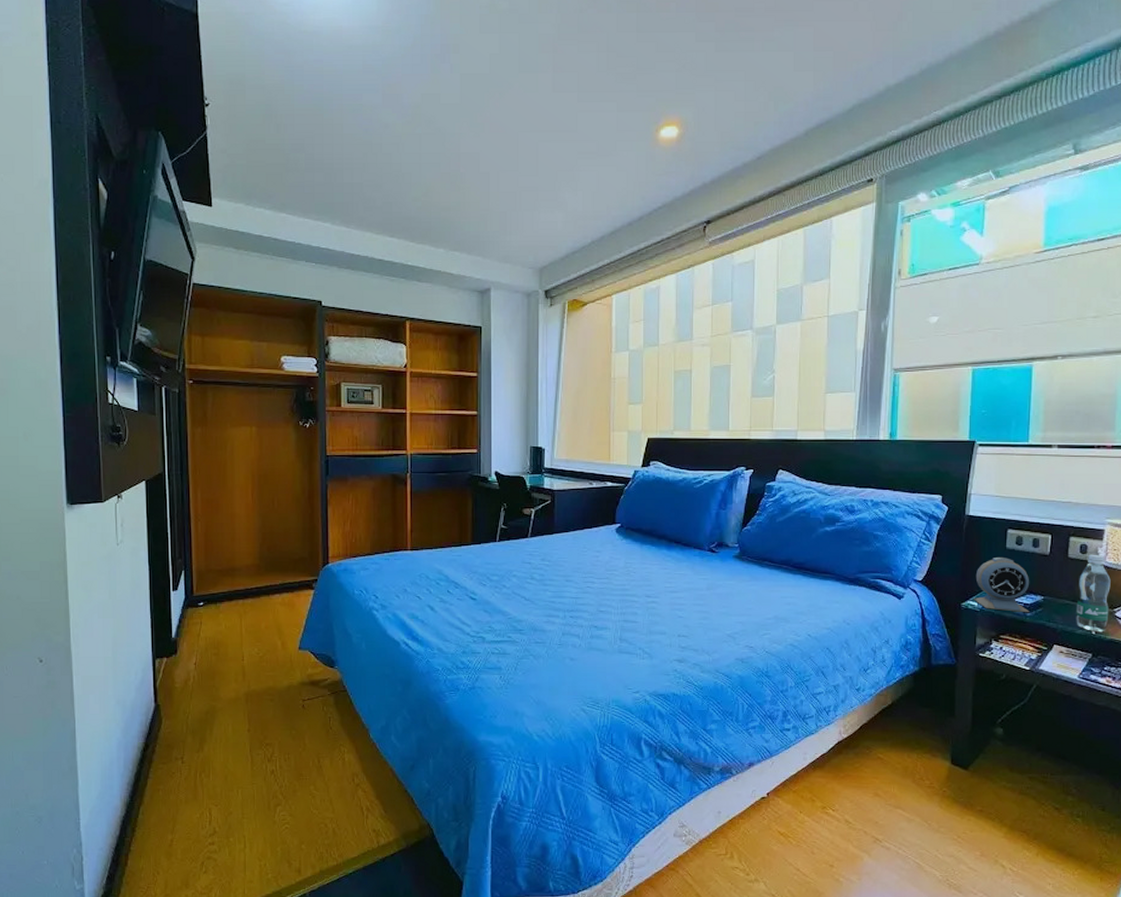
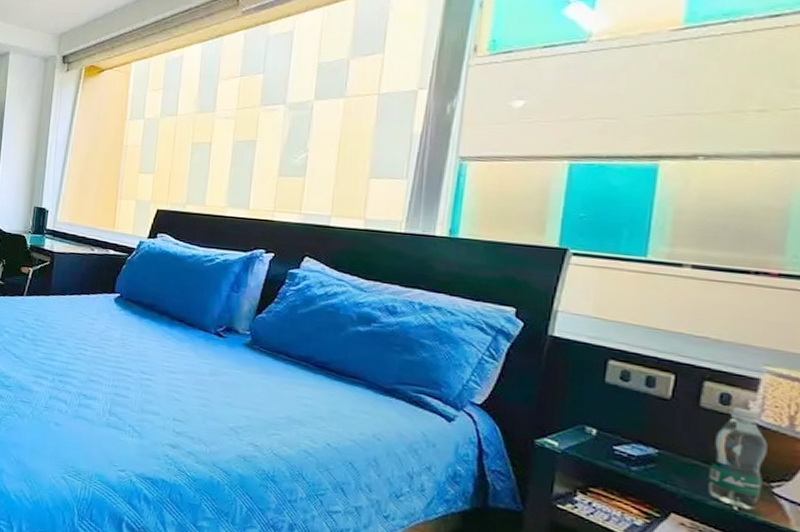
alarm clock: present [973,556,1030,613] -> none [552,391,639,467]

